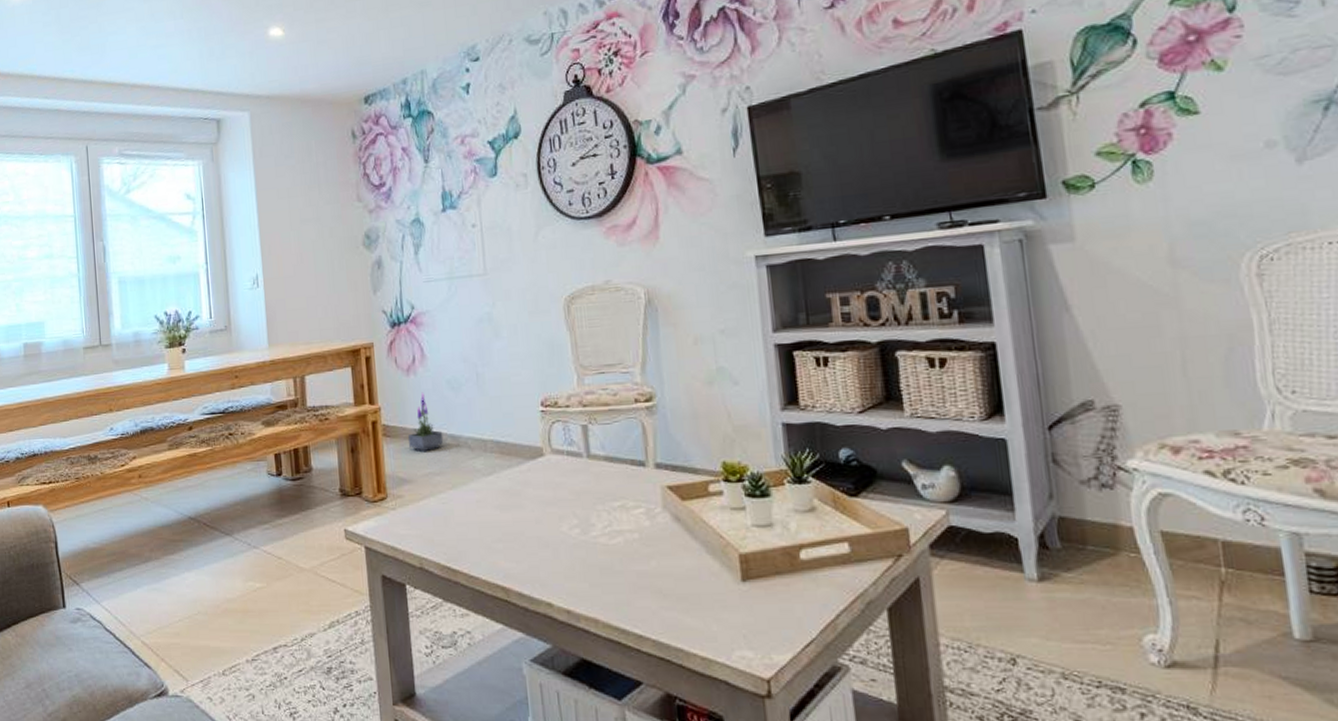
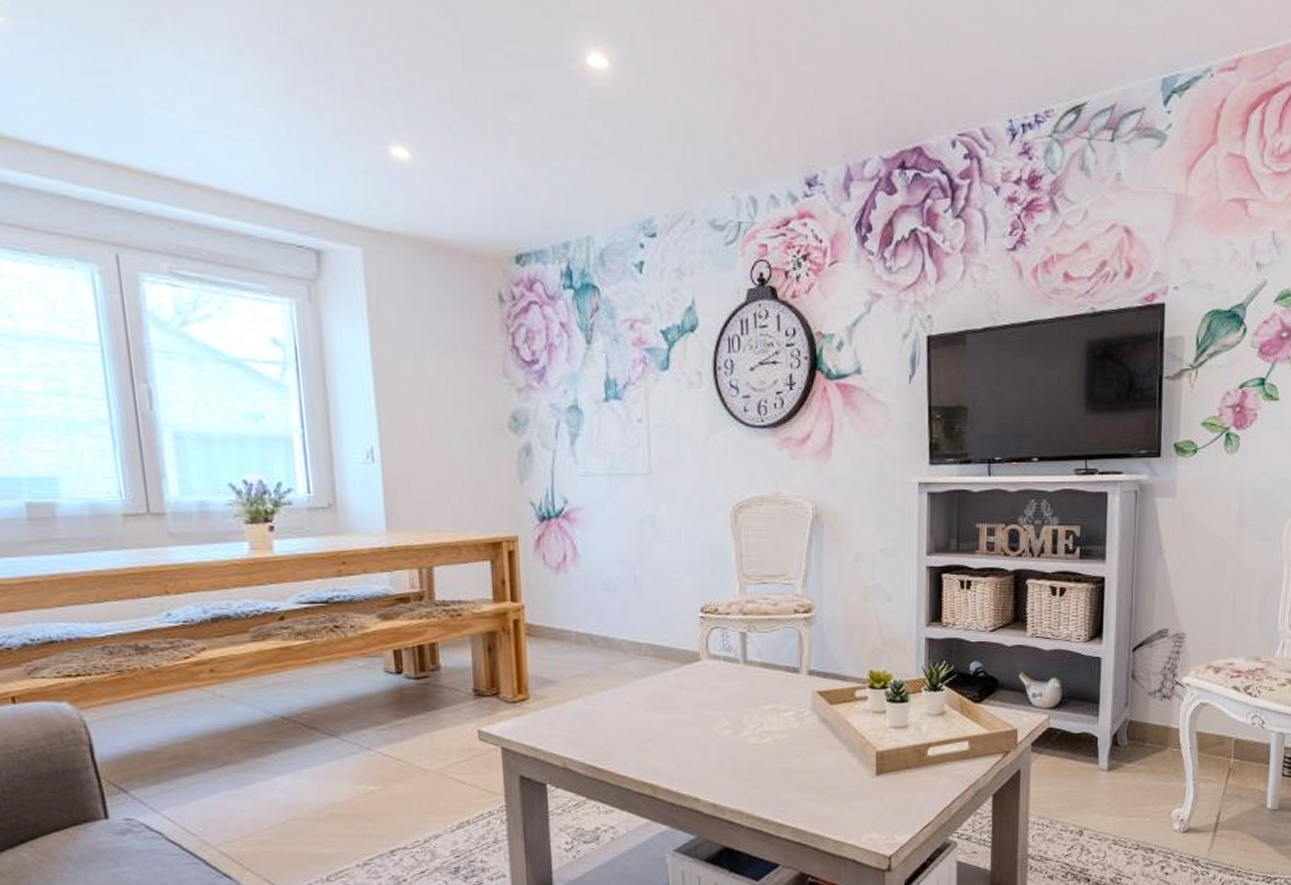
potted plant: present [408,392,444,451] -> none [555,592,595,652]

